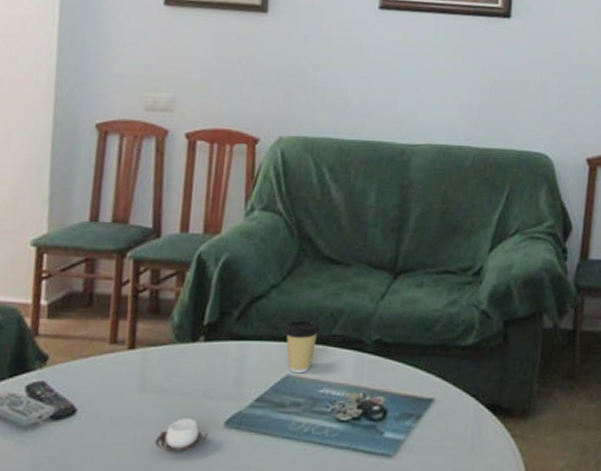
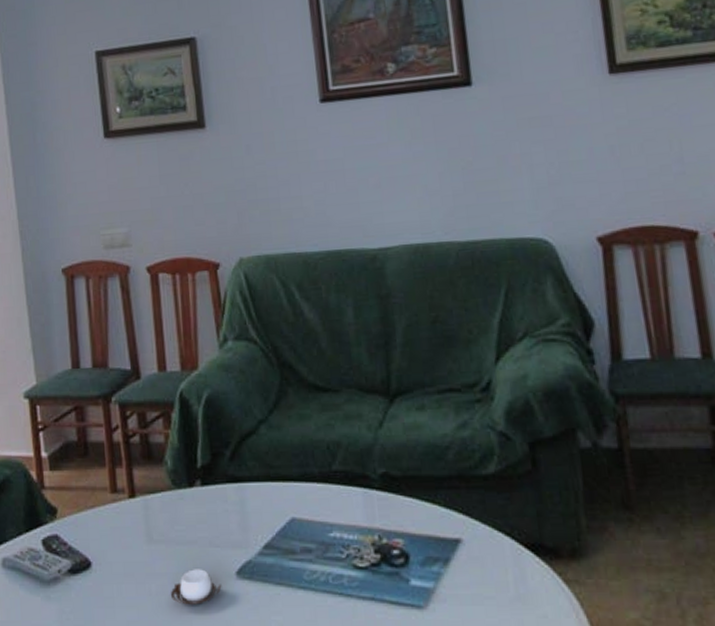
coffee cup: present [283,320,321,374] -> none [280,456,320,516]

